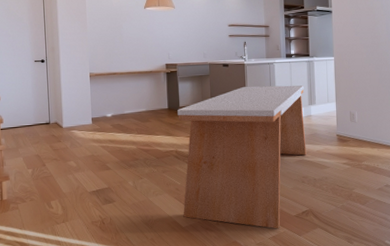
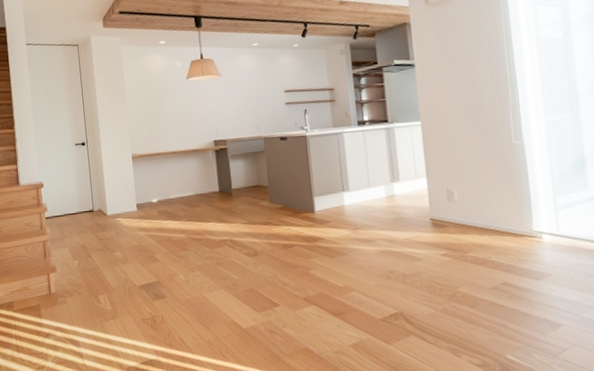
dining table: present [177,85,307,229] -> none [230,158,391,335]

